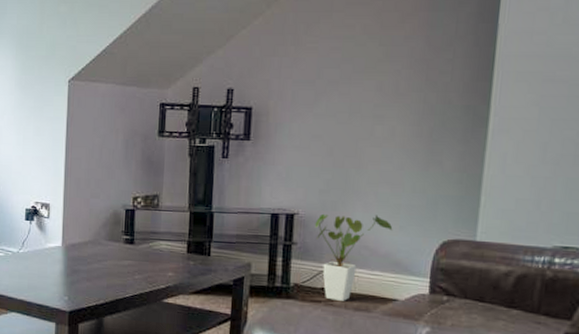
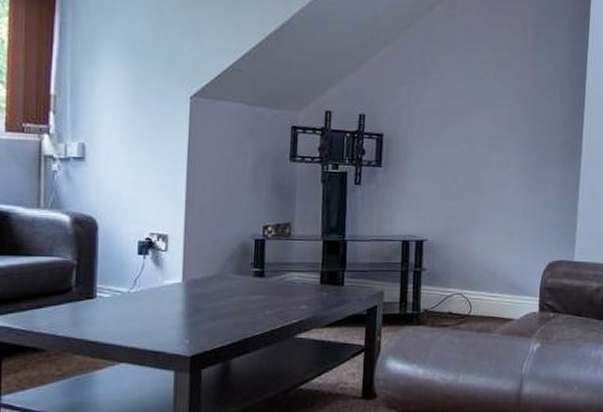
house plant: present [314,213,393,301] -> none [442,239,509,324]

